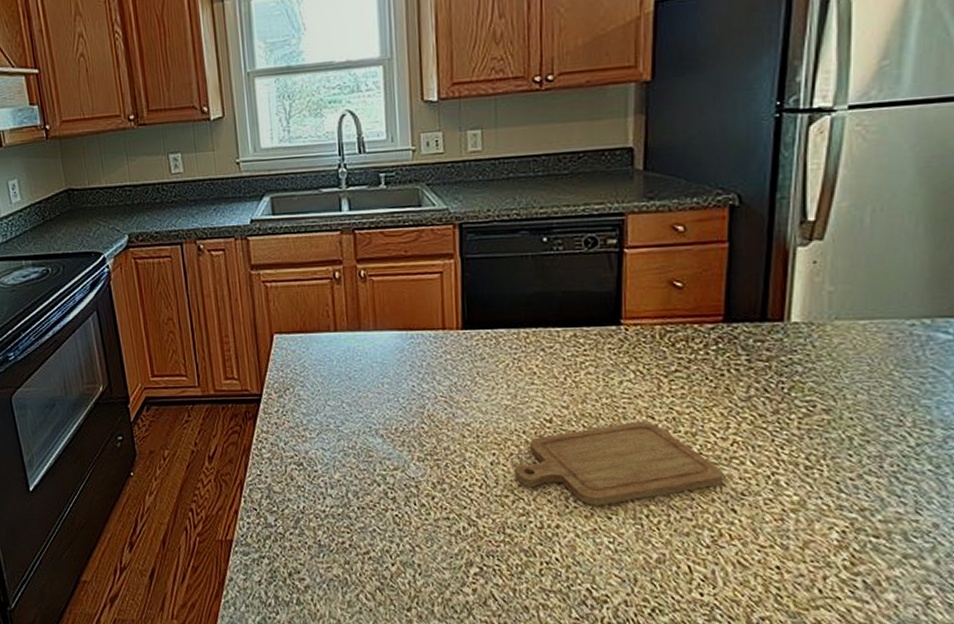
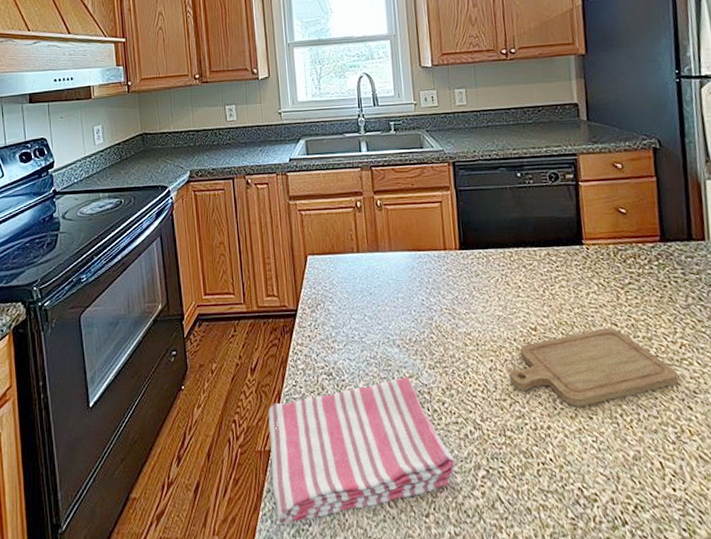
dish towel: none [229,469,444,613] -> present [268,377,455,525]

